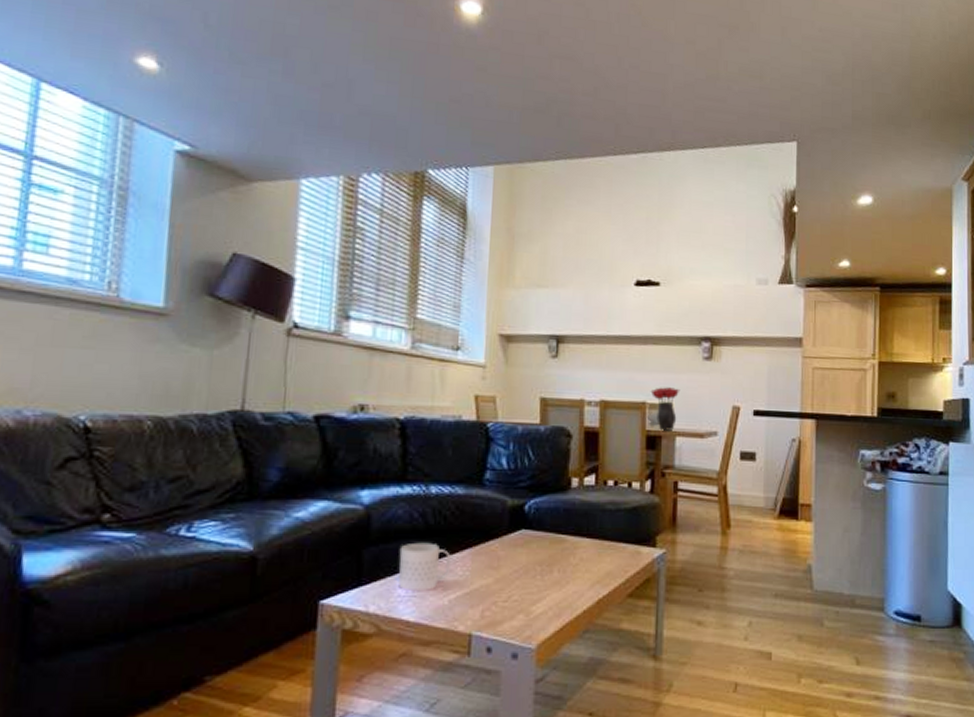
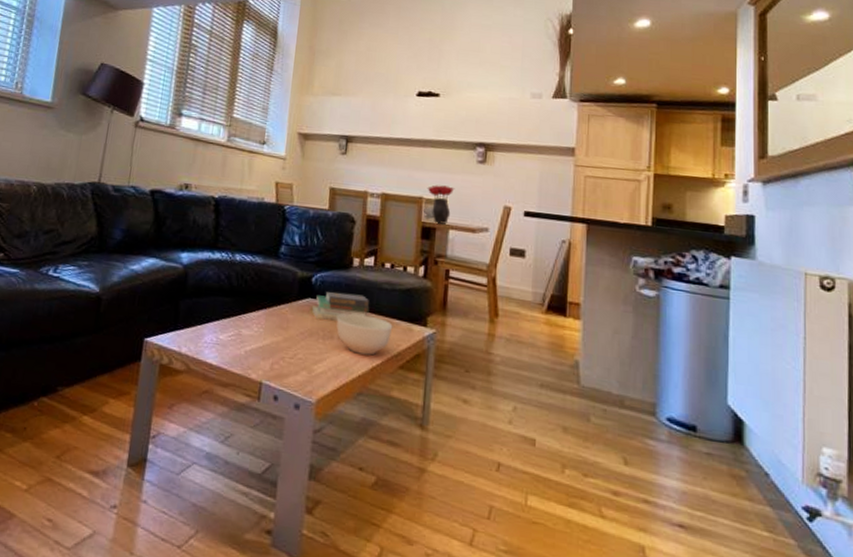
mug: present [398,542,451,592] -> none [205,299,249,342]
books: none [527,519,593,554] -> present [312,292,370,322]
bowl: none [555,541,619,587] -> present [336,313,393,356]

